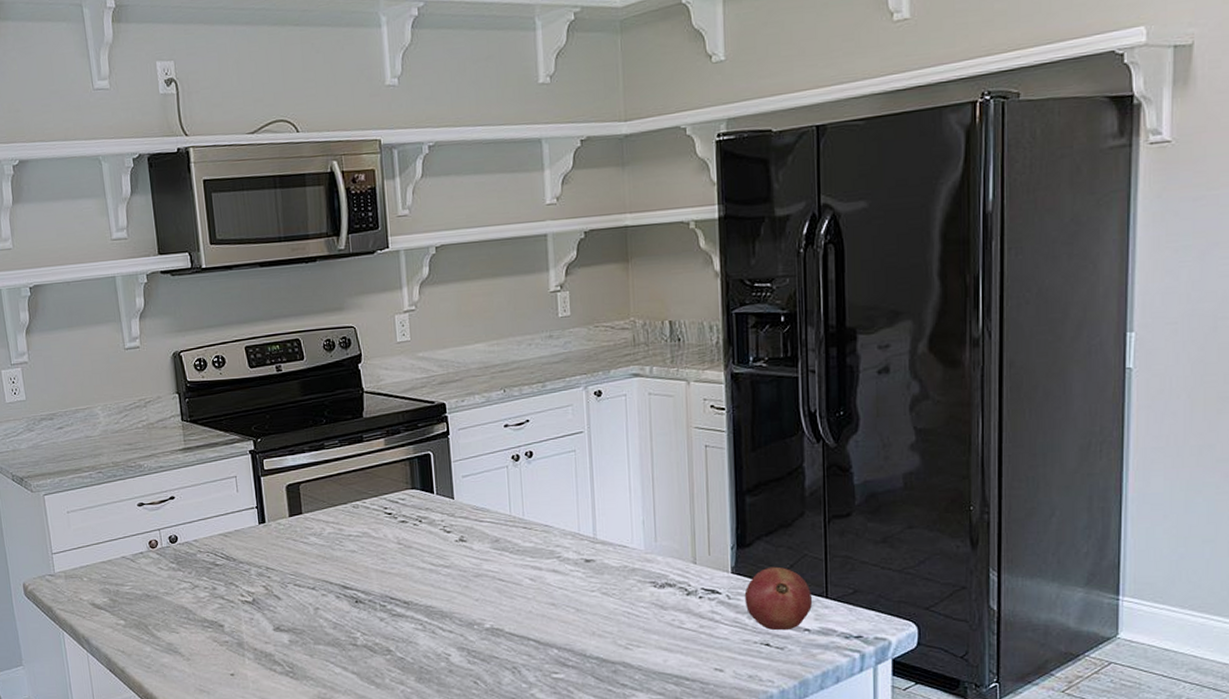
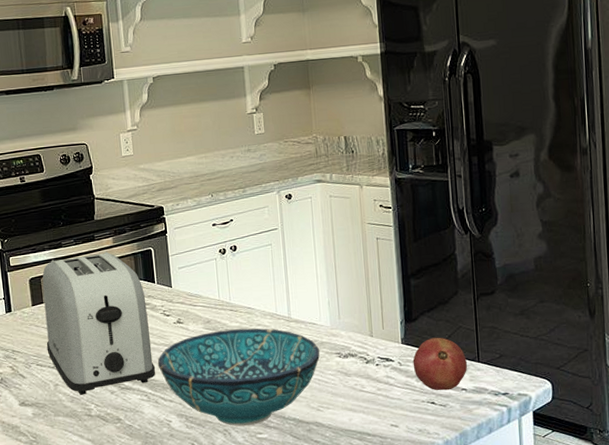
toaster: none [301,455,432,621] -> present [42,252,155,395]
bowl: none [435,549,631,664] -> present [157,328,320,426]

